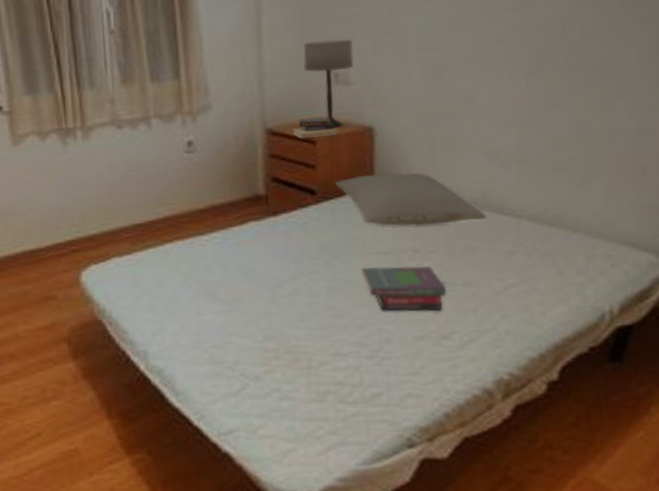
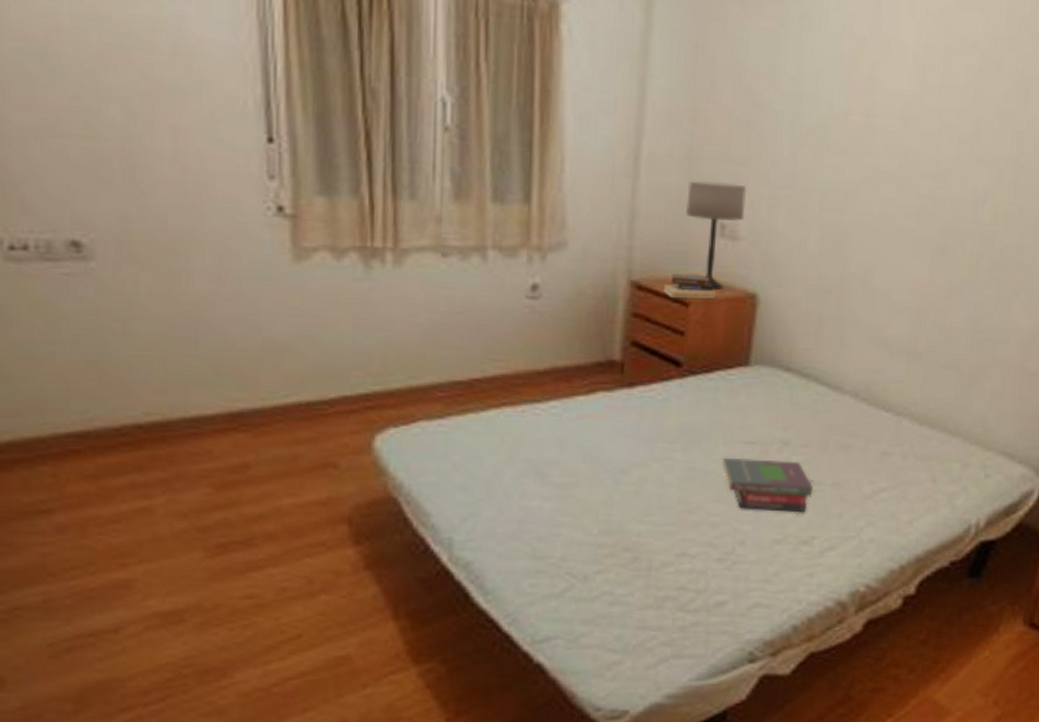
pillow: present [336,173,486,226] -> none [706,349,867,415]

